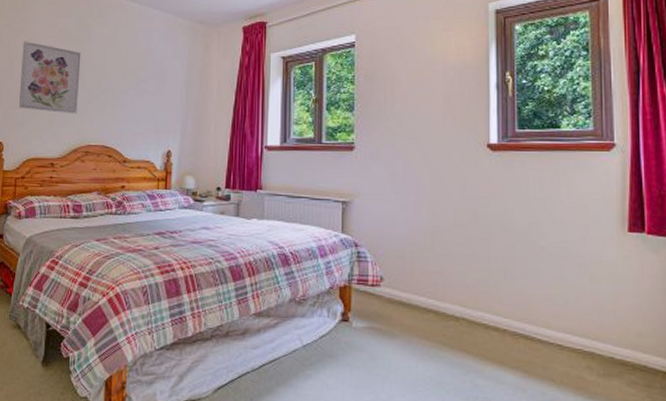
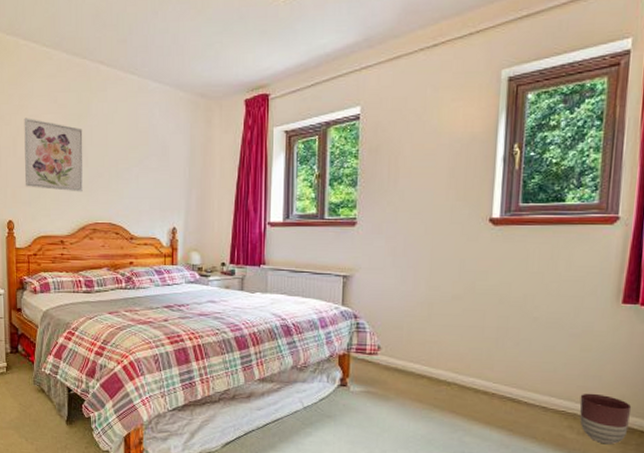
planter: none [596,329,652,388] -> present [579,393,632,445]

